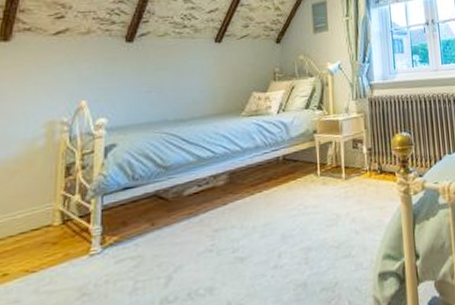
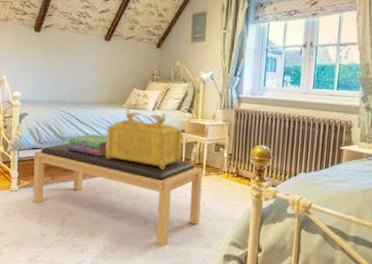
bench: none [124,166,346,282] -> present [33,143,203,246]
stack of books: none [170,154,225,182] -> present [66,134,108,157]
decorative box: none [223,115,315,184] -> present [106,109,182,169]

